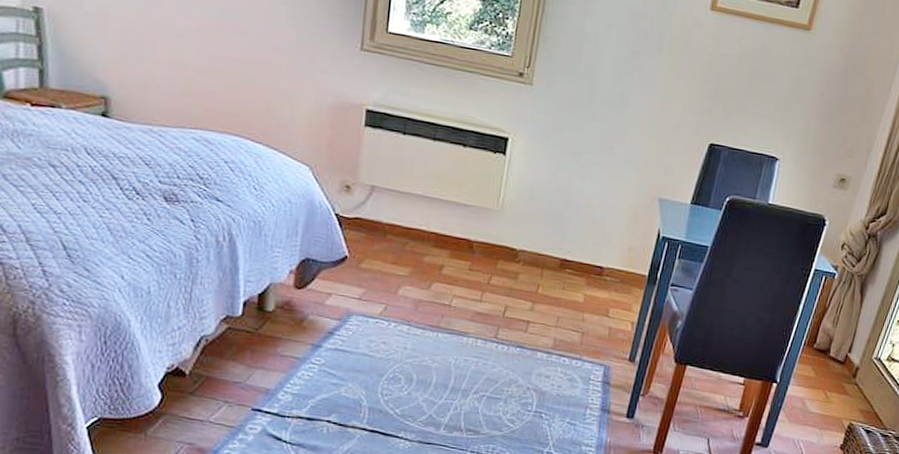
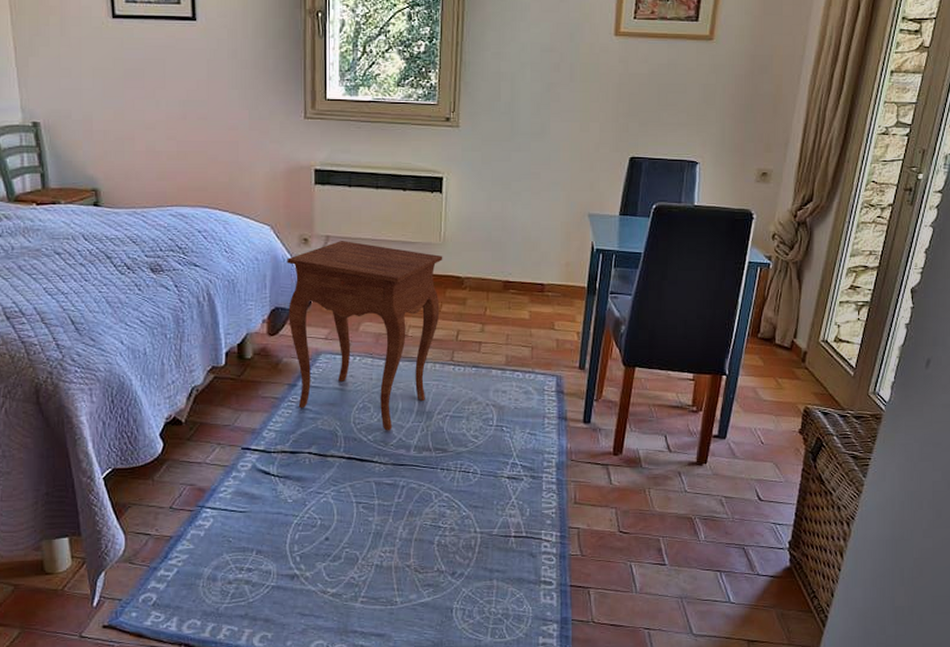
side table: none [319,193,499,406] -> present [287,241,443,431]

